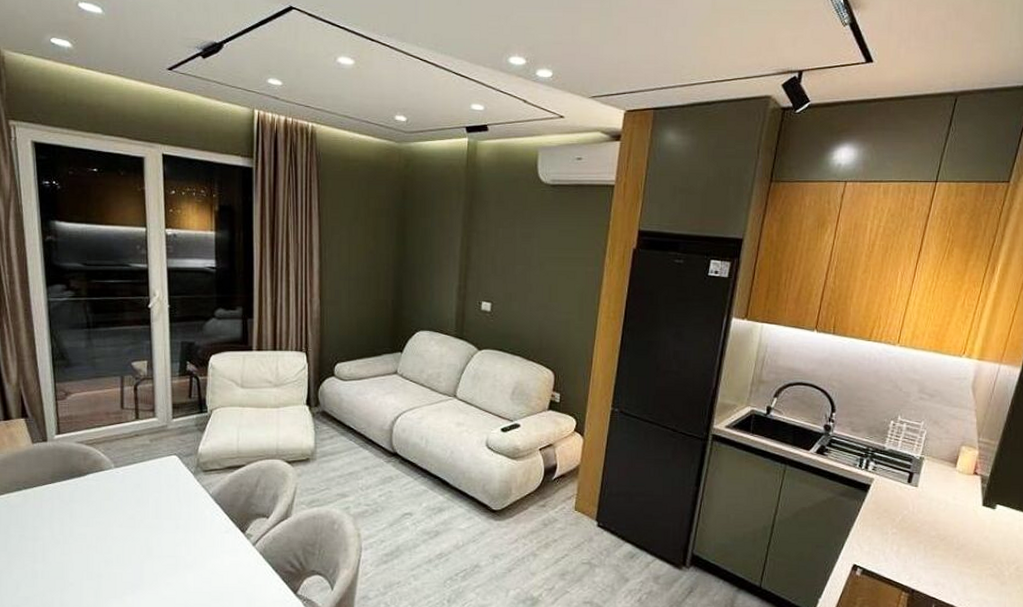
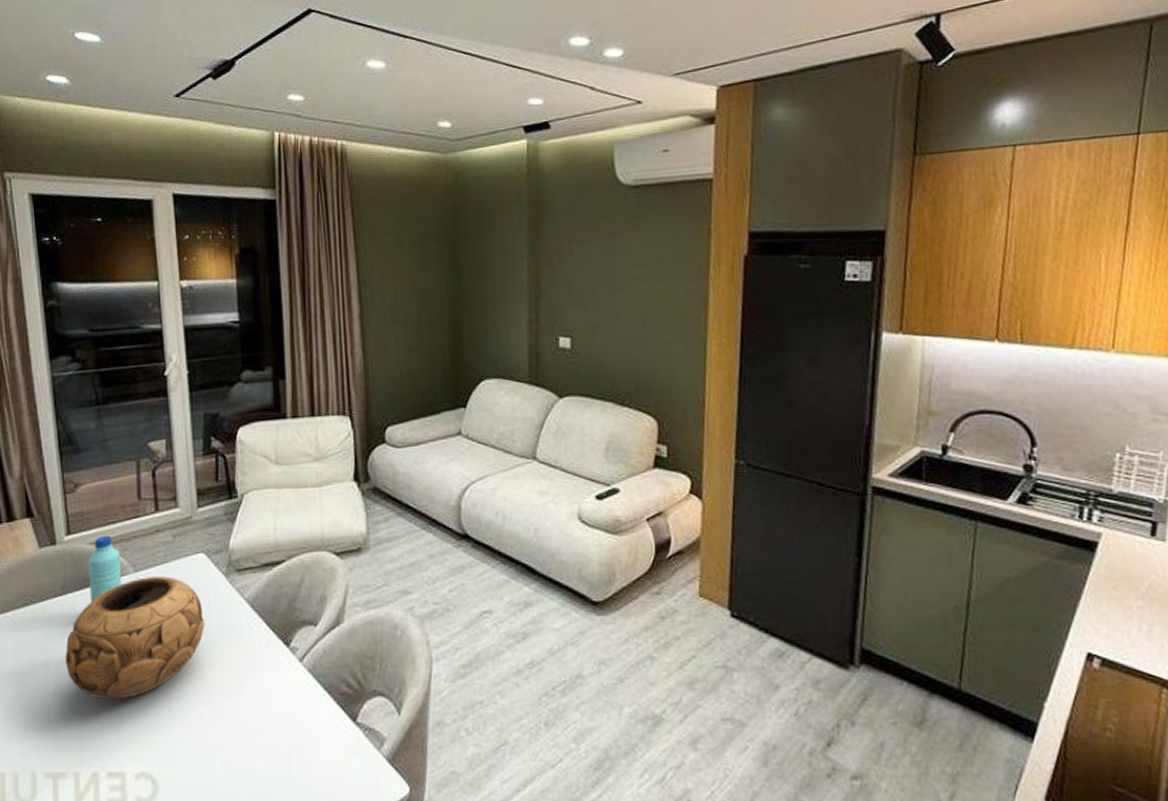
decorative bowl: none [52,472,175,569] -> present [65,576,205,700]
water bottle: none [76,437,104,490] -> present [89,536,121,602]

